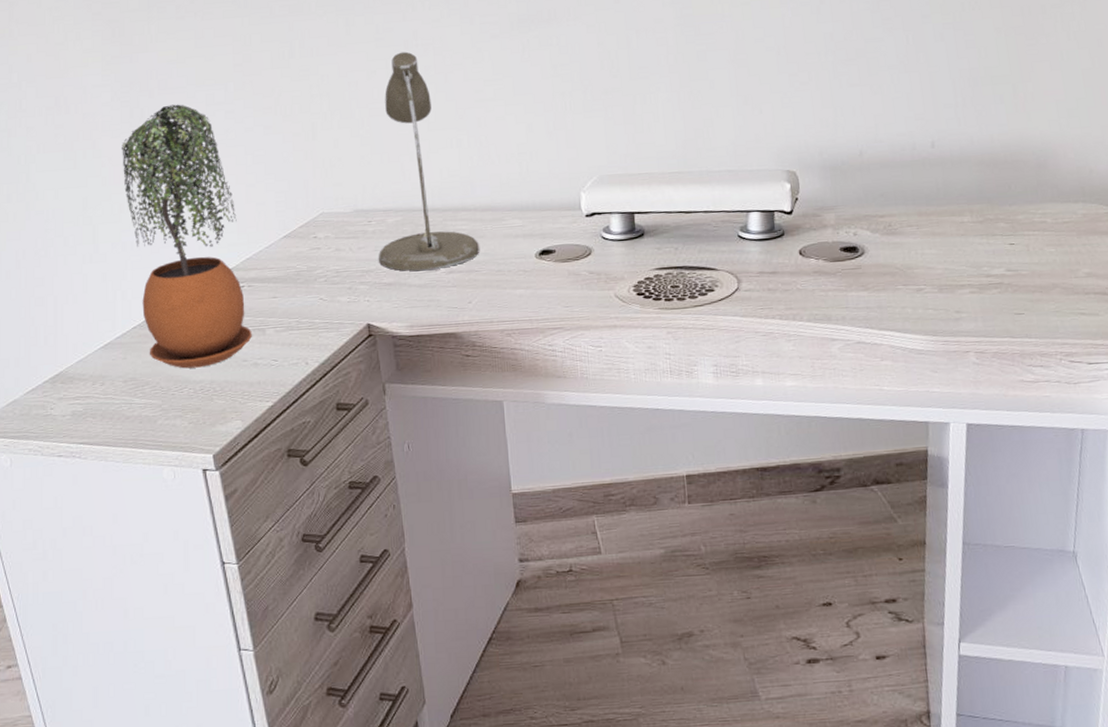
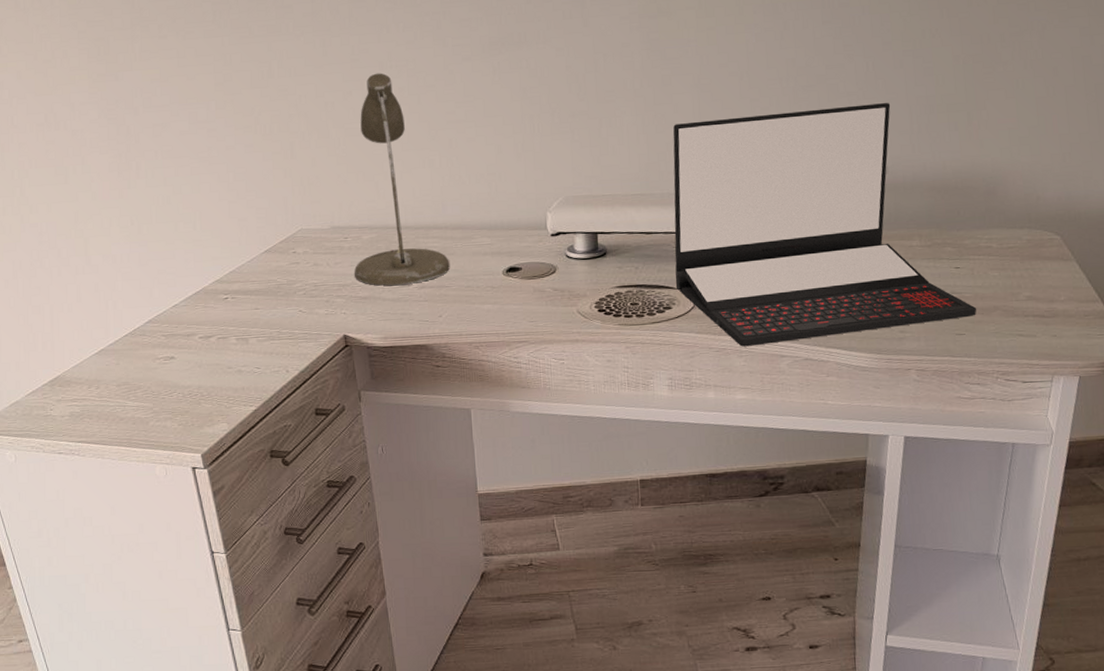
potted plant: present [122,104,252,369] -> none [109,122,236,375]
laptop: none [709,76,1036,330] -> present [673,103,977,347]

